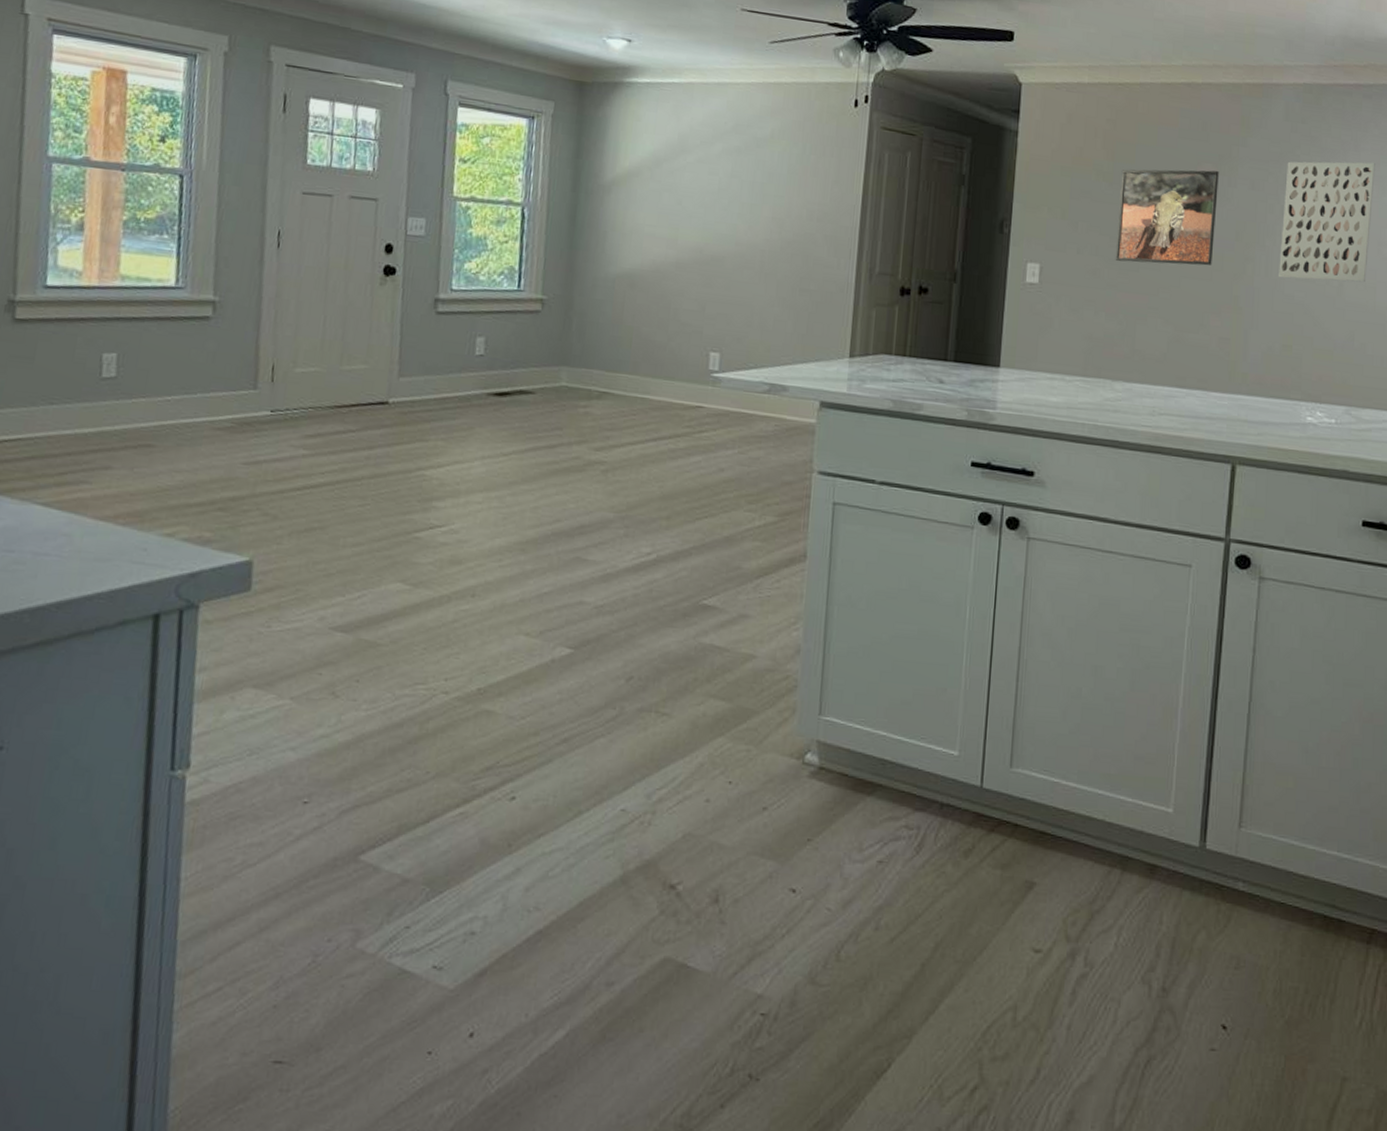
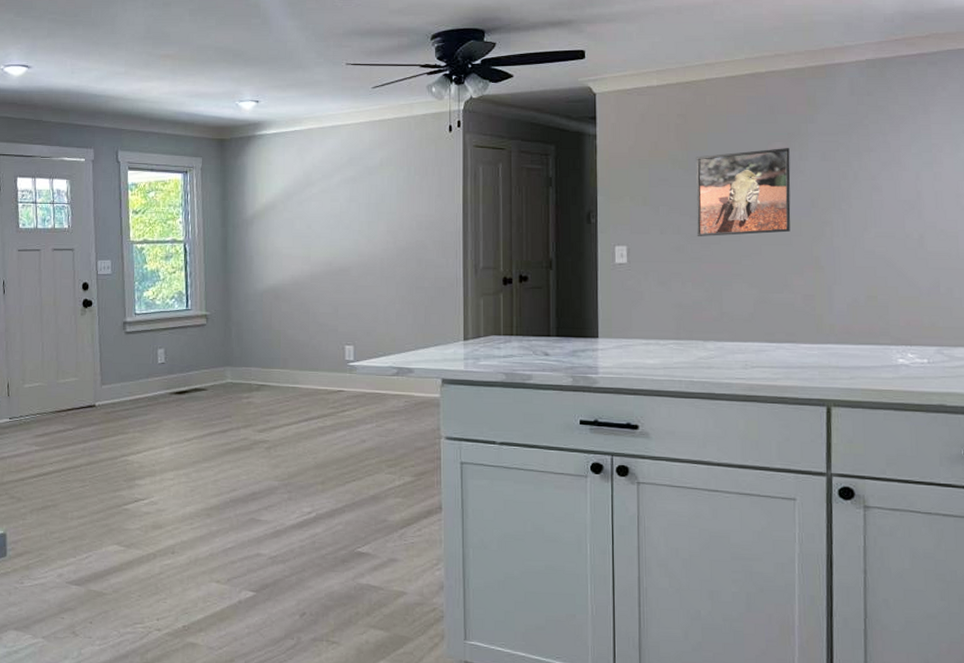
wall art: present [1279,161,1375,283] -> none [856,122,947,236]

